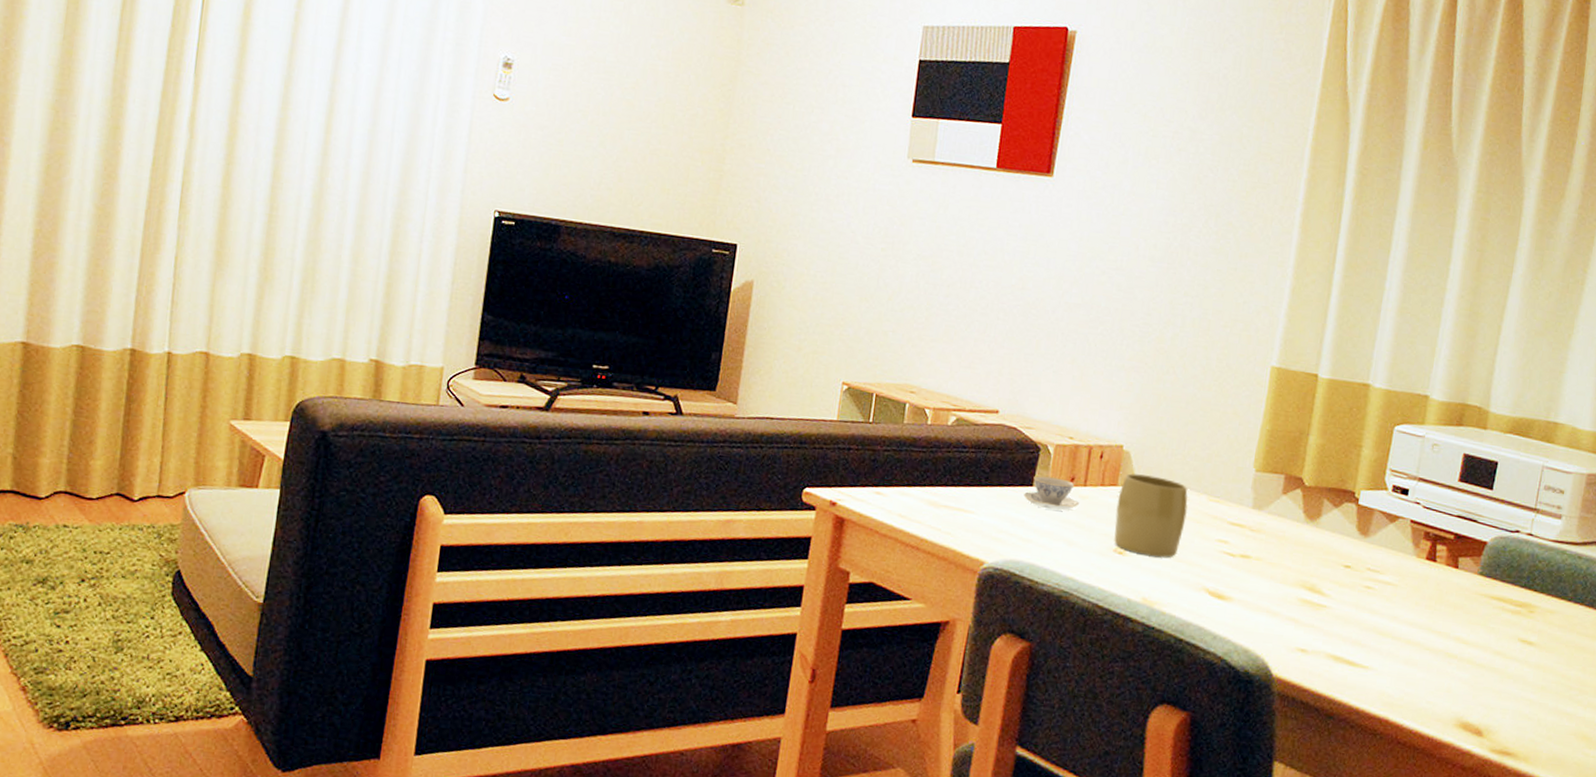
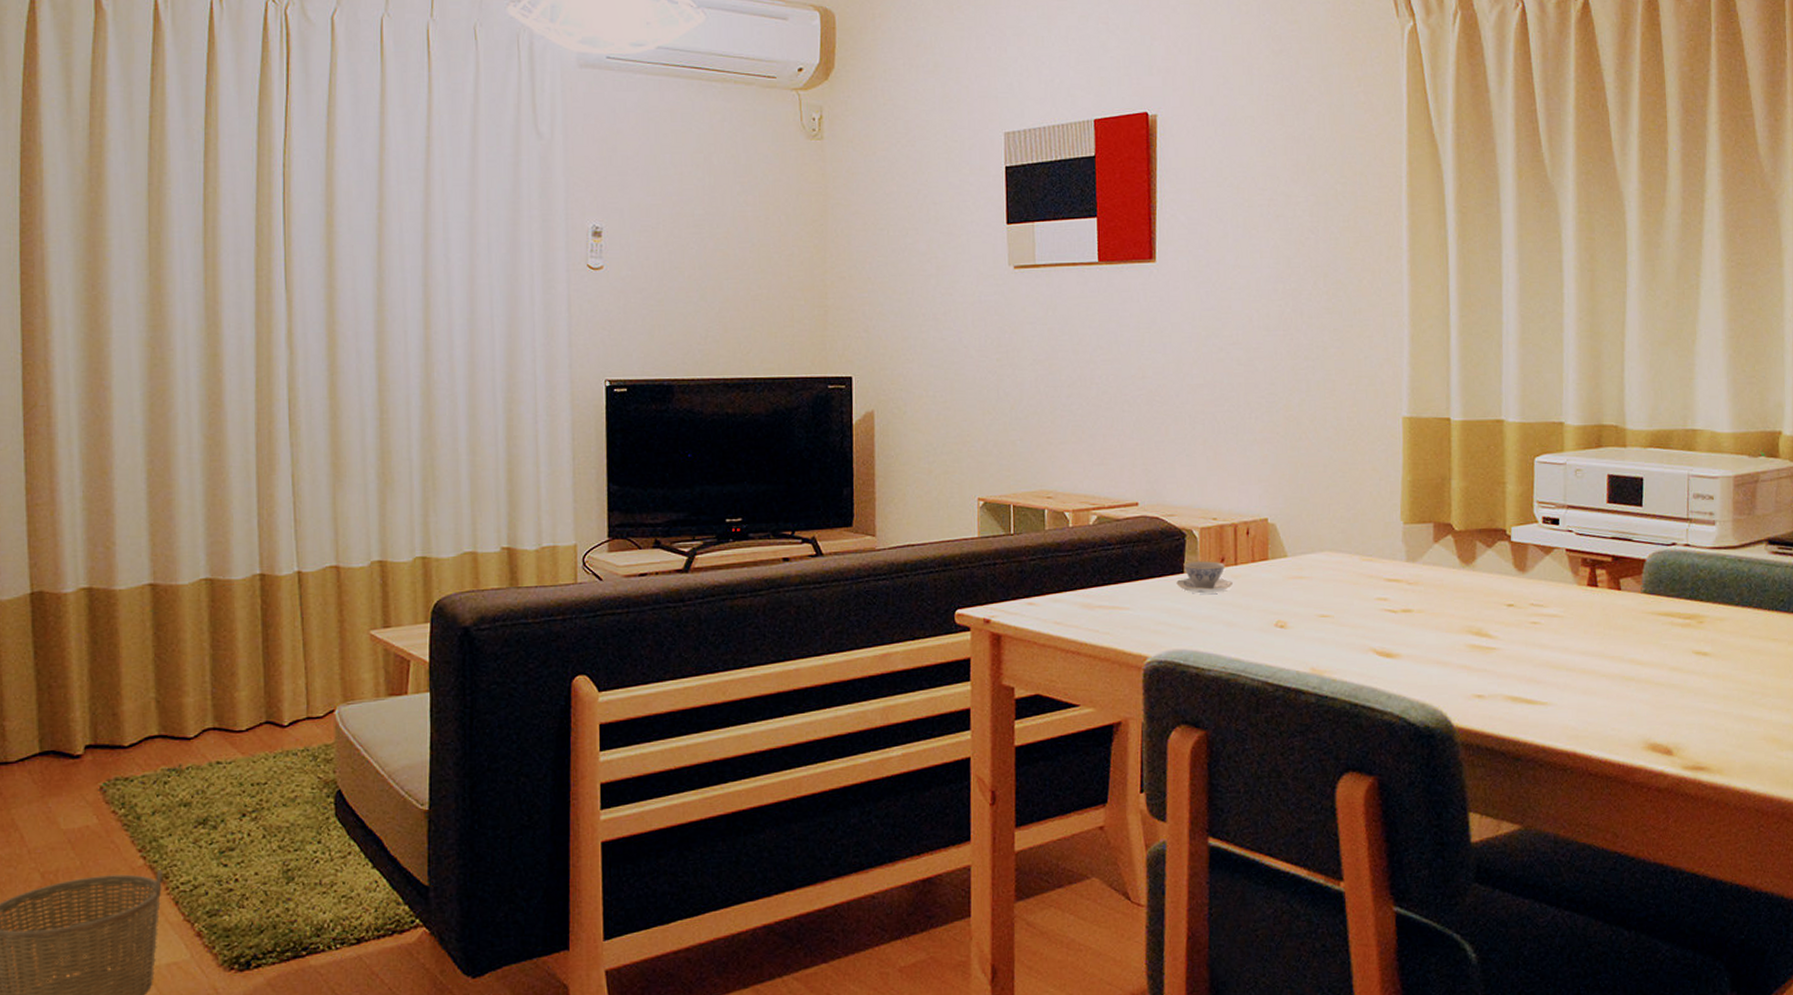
mug: present [1114,473,1188,557] -> none [1270,544,1343,626]

